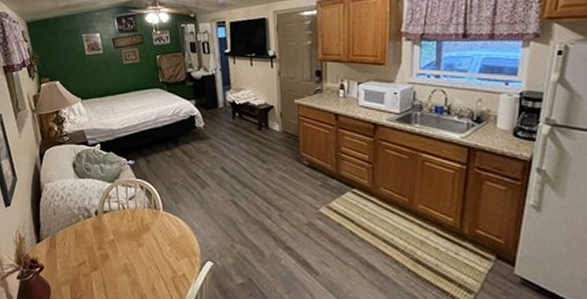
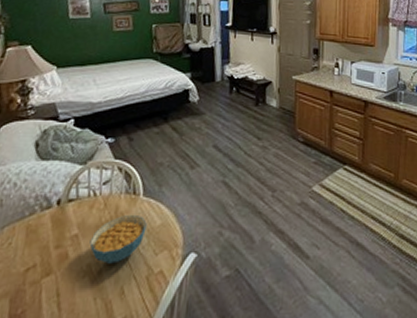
cereal bowl: none [124,225,168,265] -> present [89,214,147,264]

